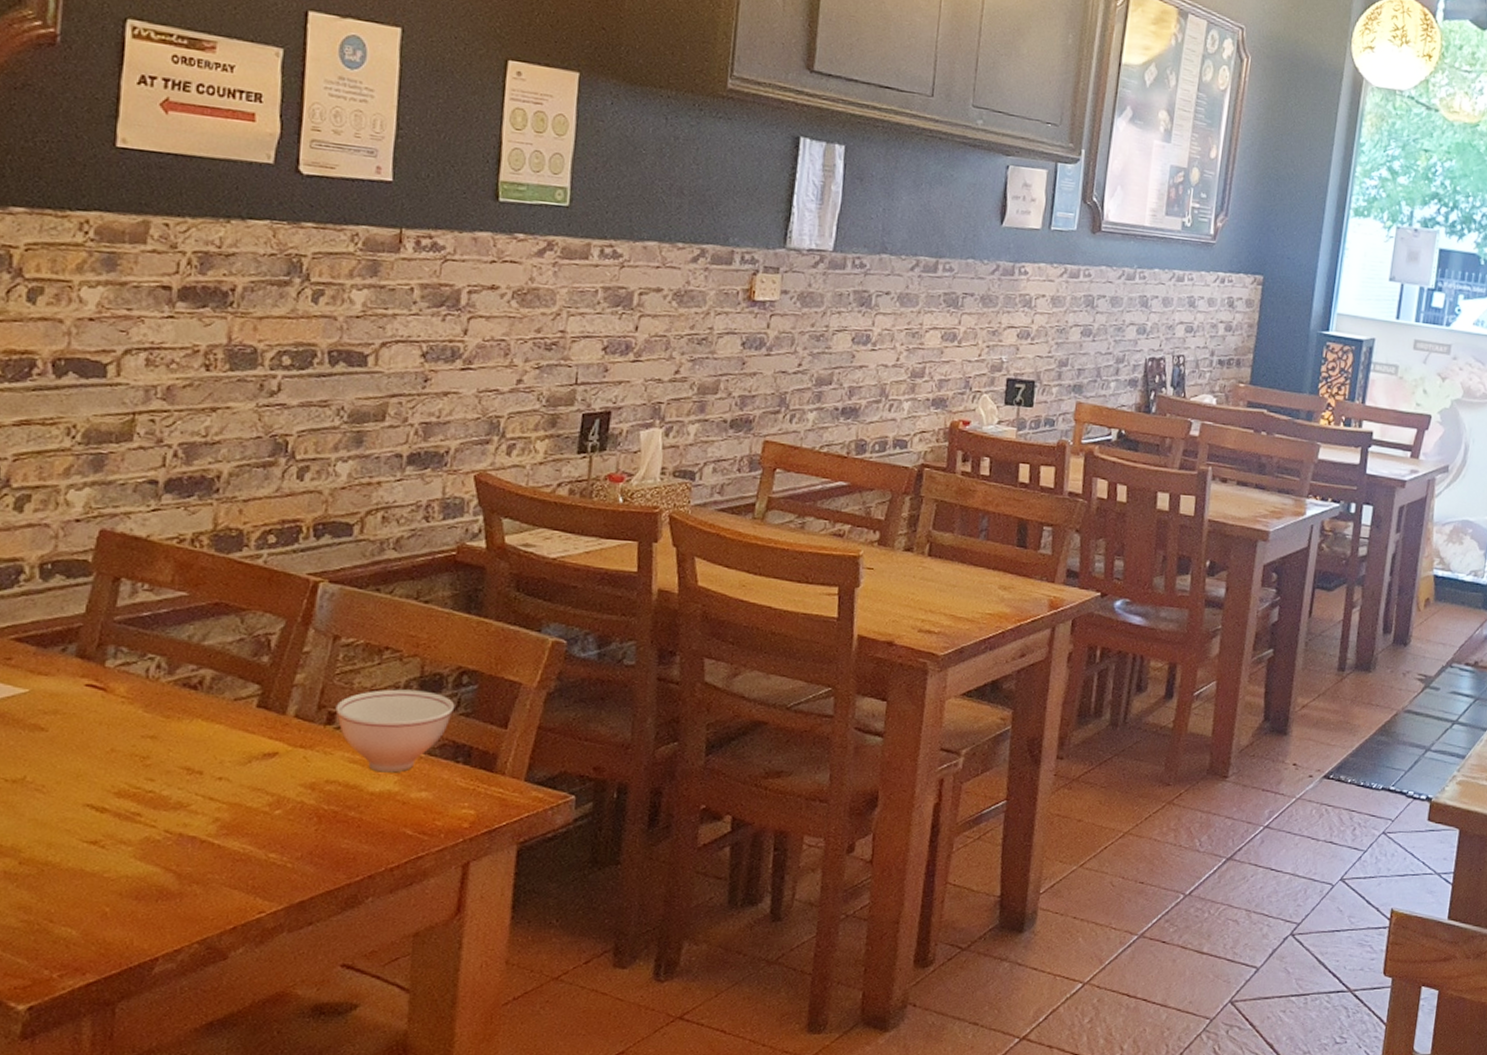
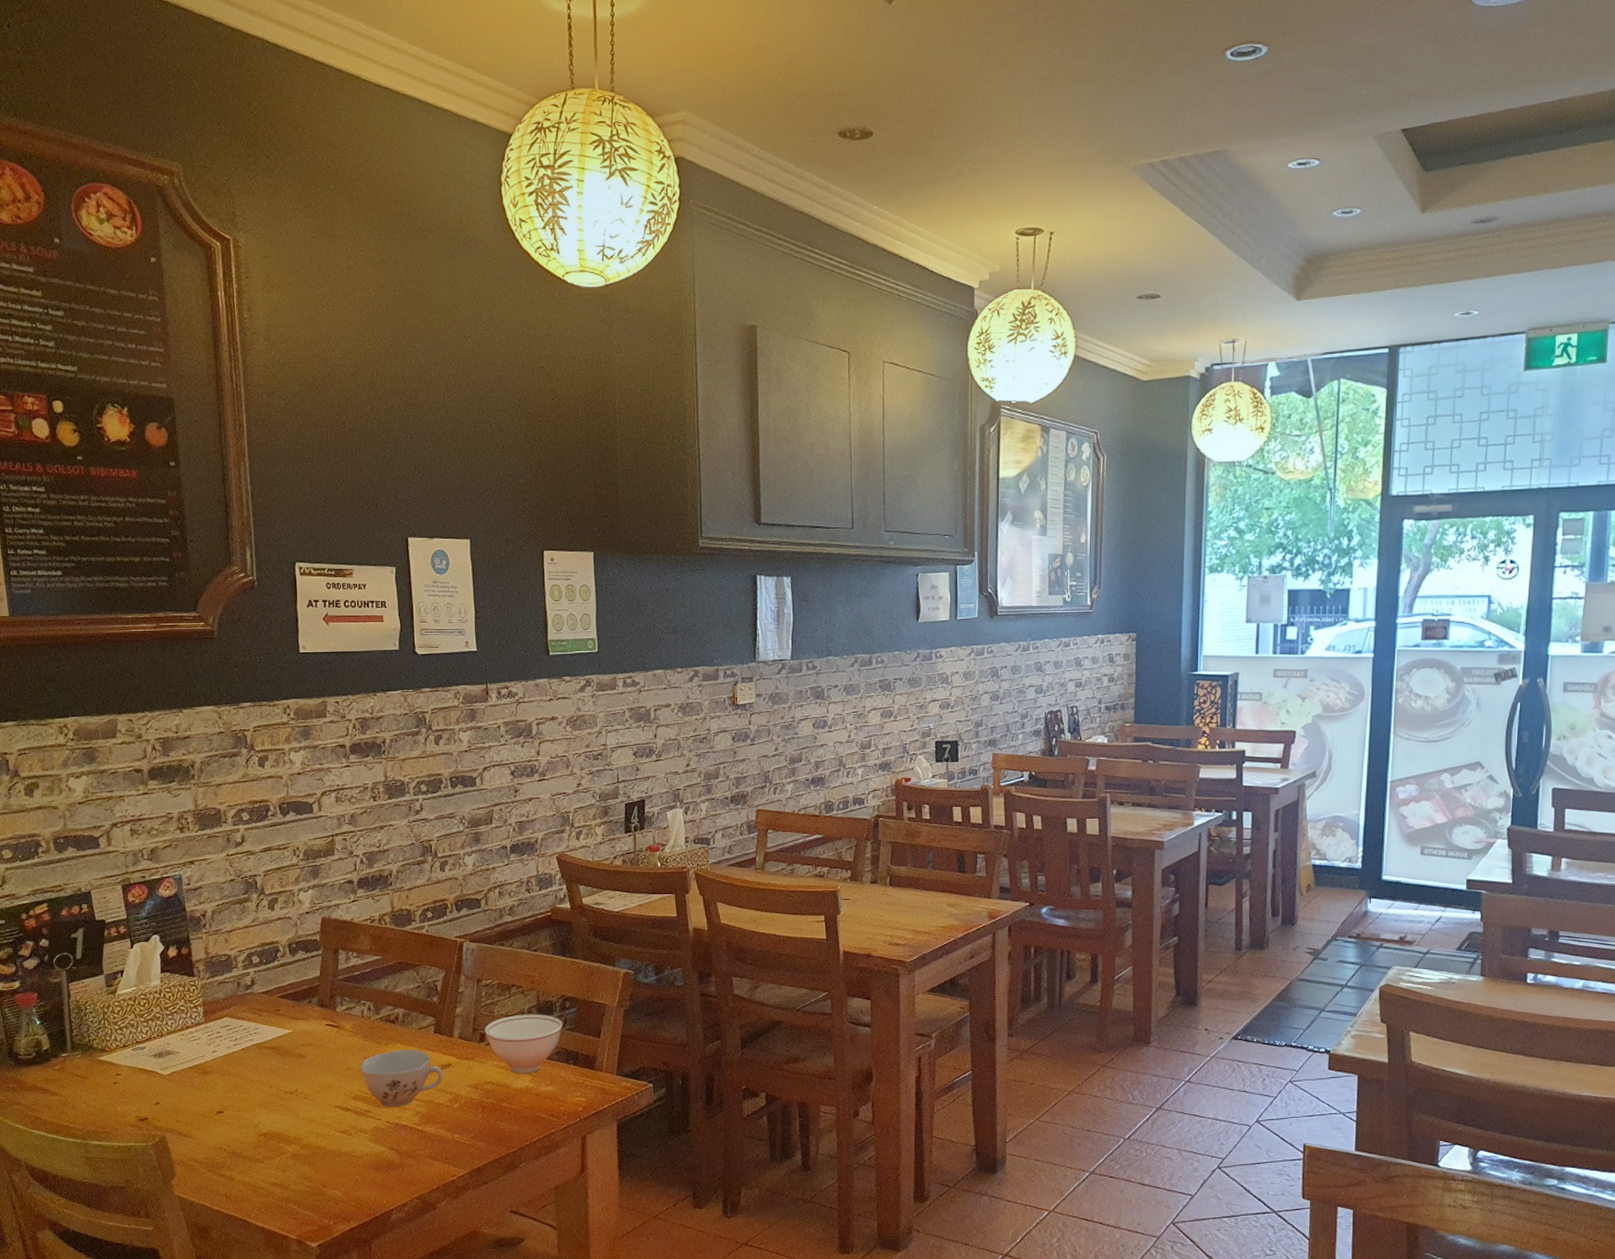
teacup: none [132,728,262,810] -> present [360,1050,442,1107]

